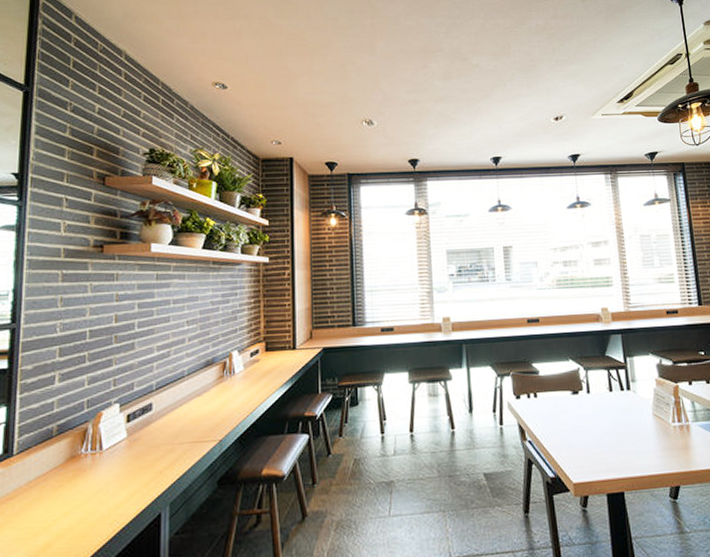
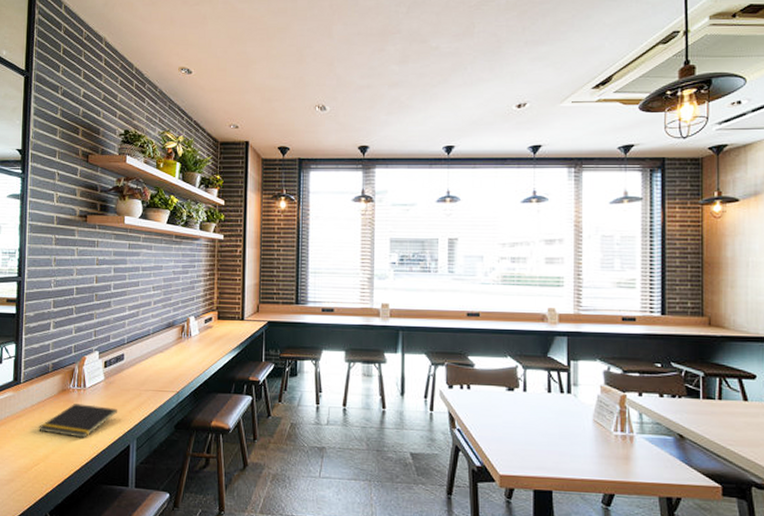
notepad: none [38,470,144,514] -> present [39,404,117,438]

